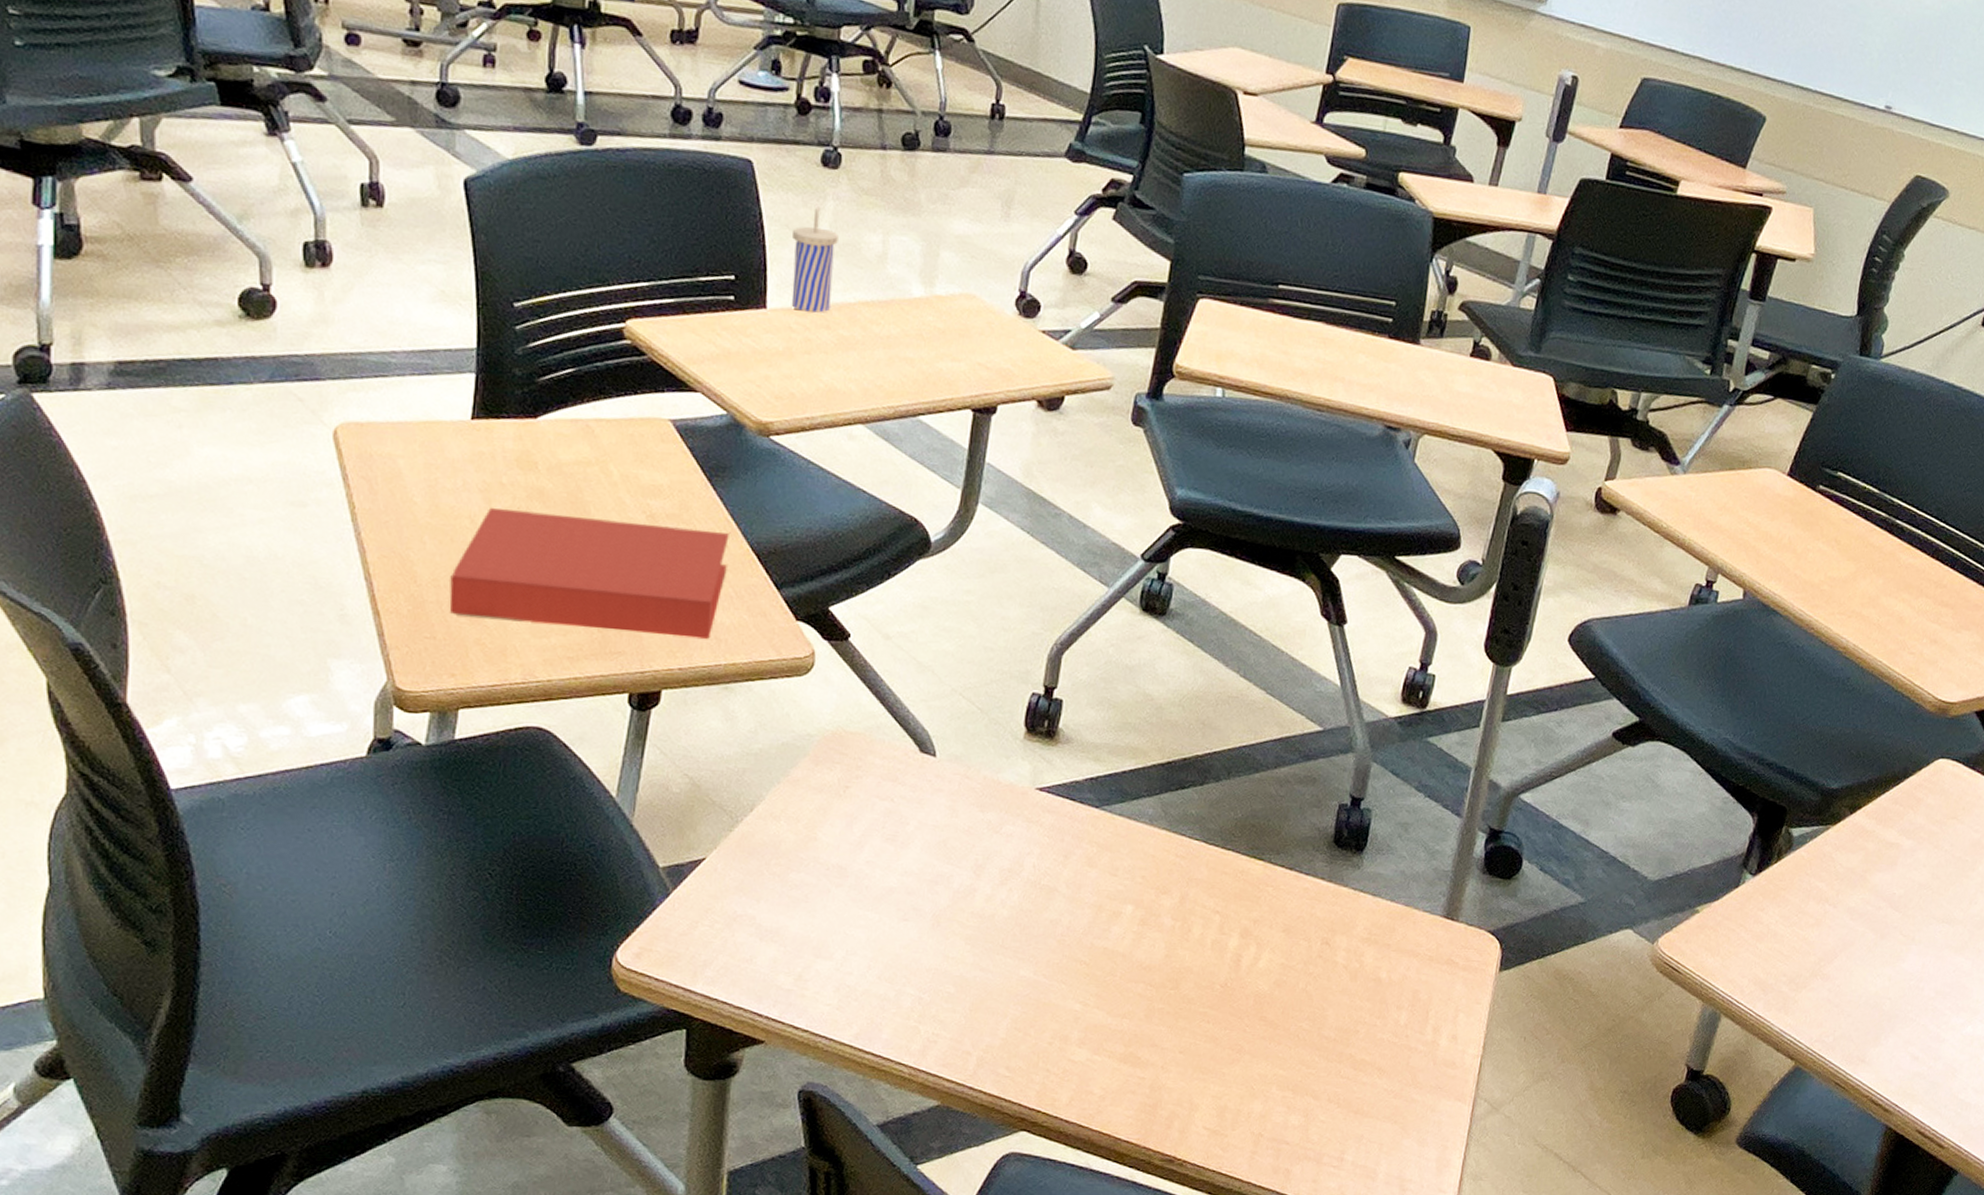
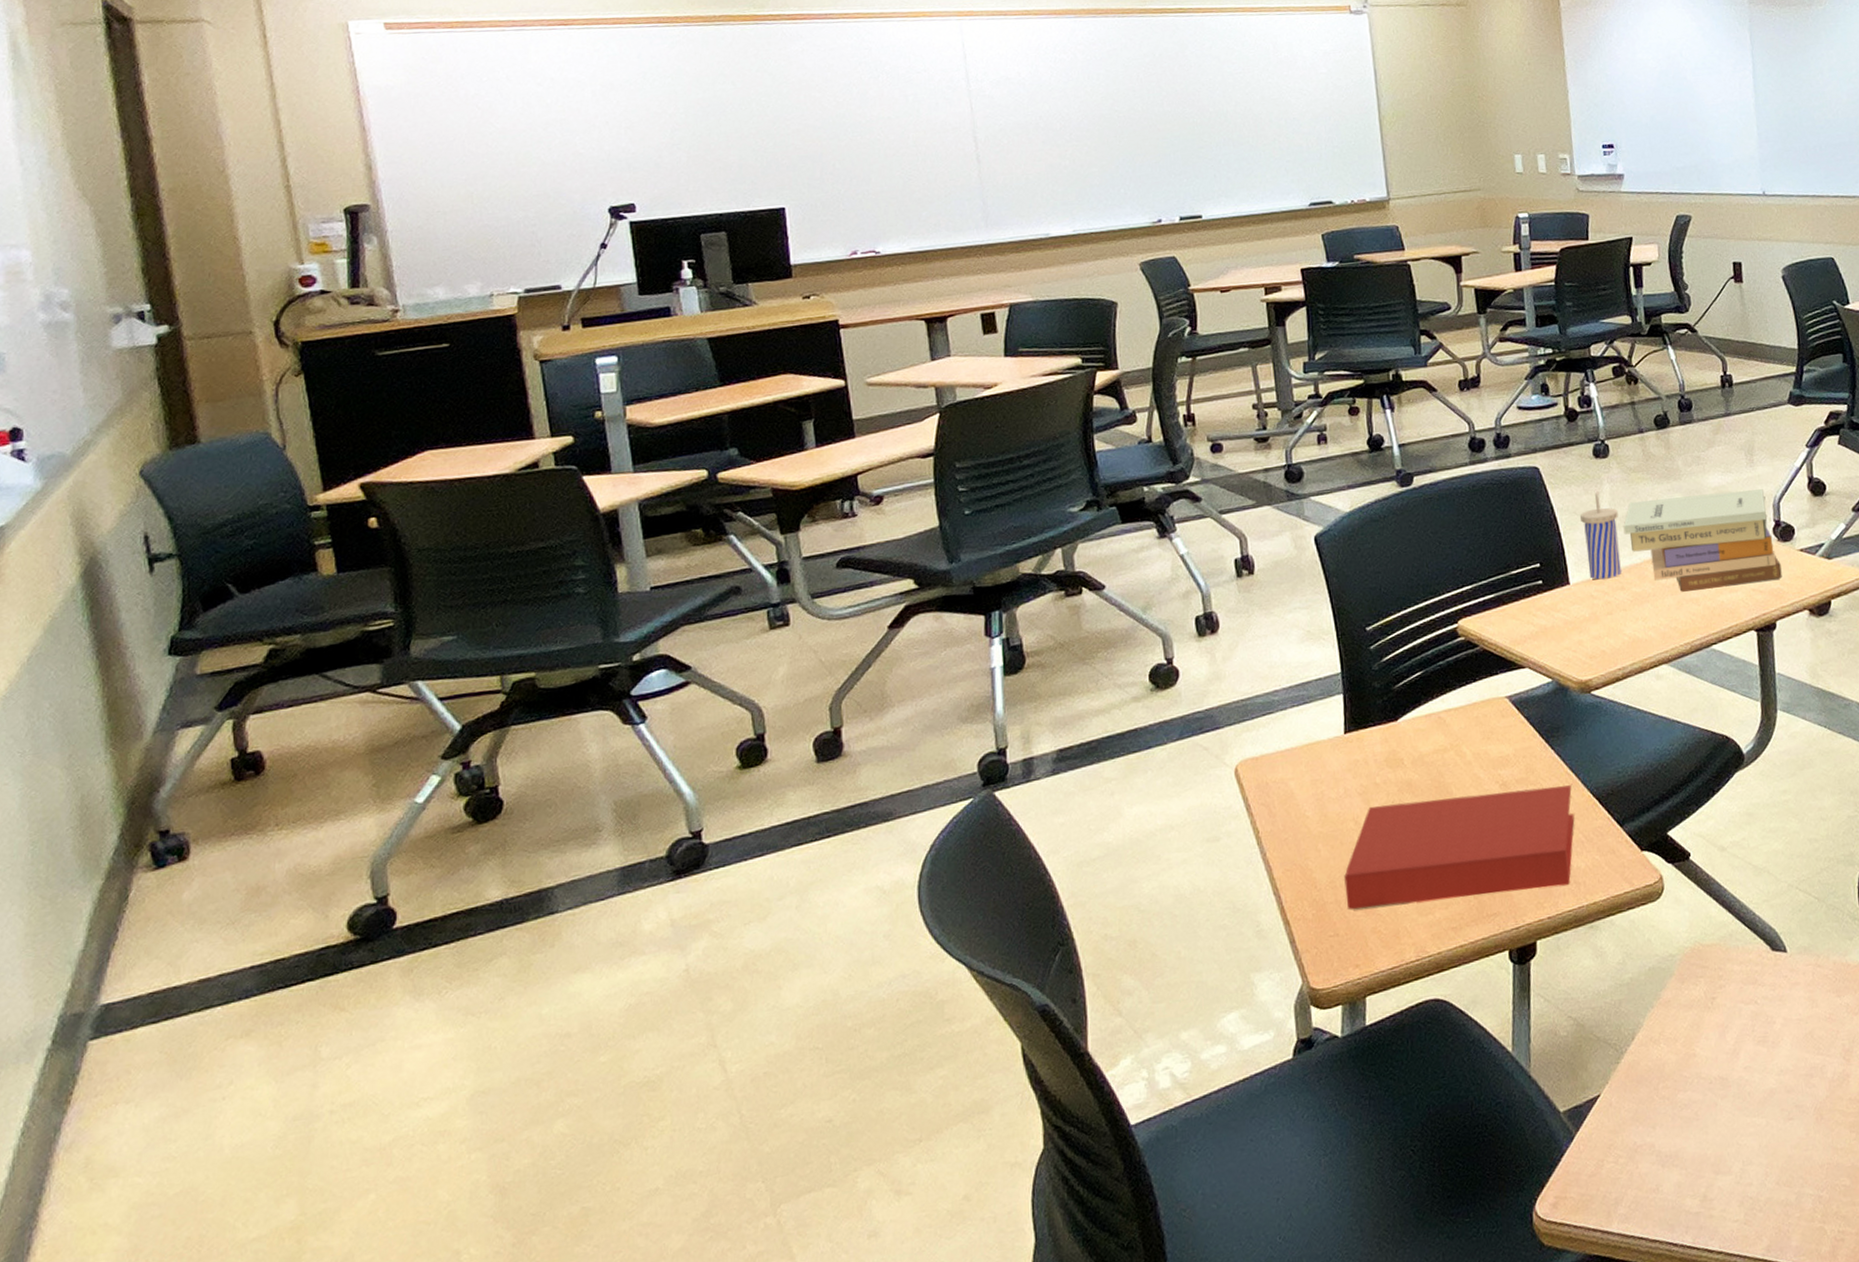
books: none [841,228,1017,359] -> present [1623,489,1782,592]

